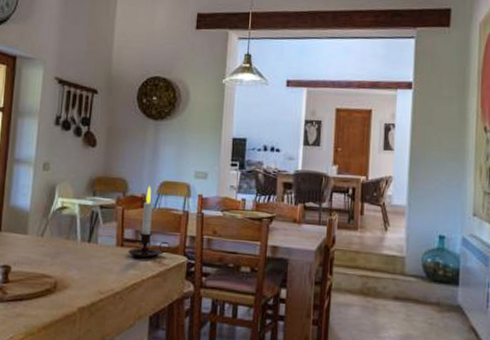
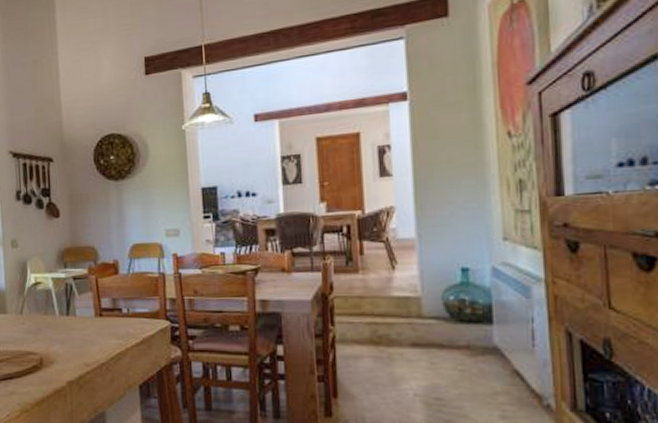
candle: present [128,186,170,258] -> none [108,251,150,326]

